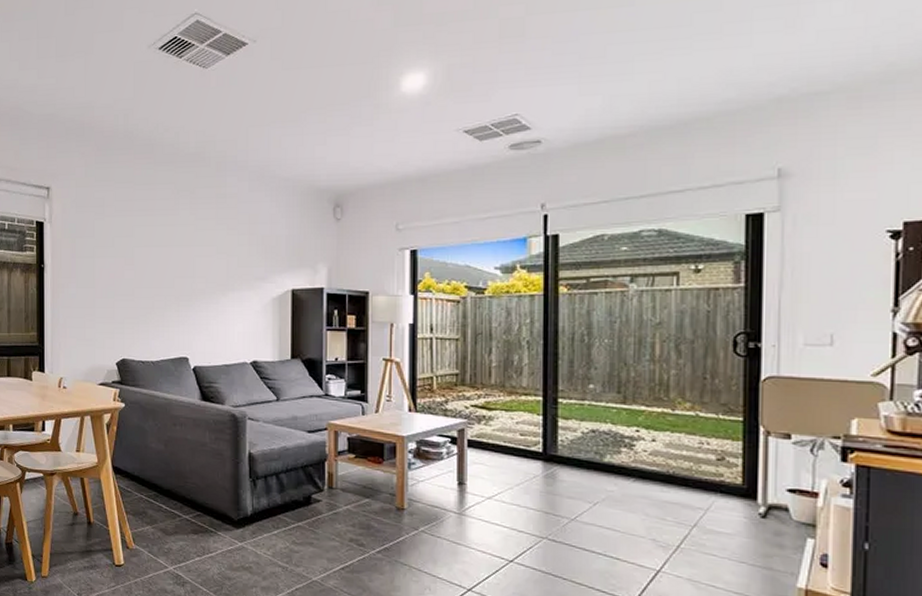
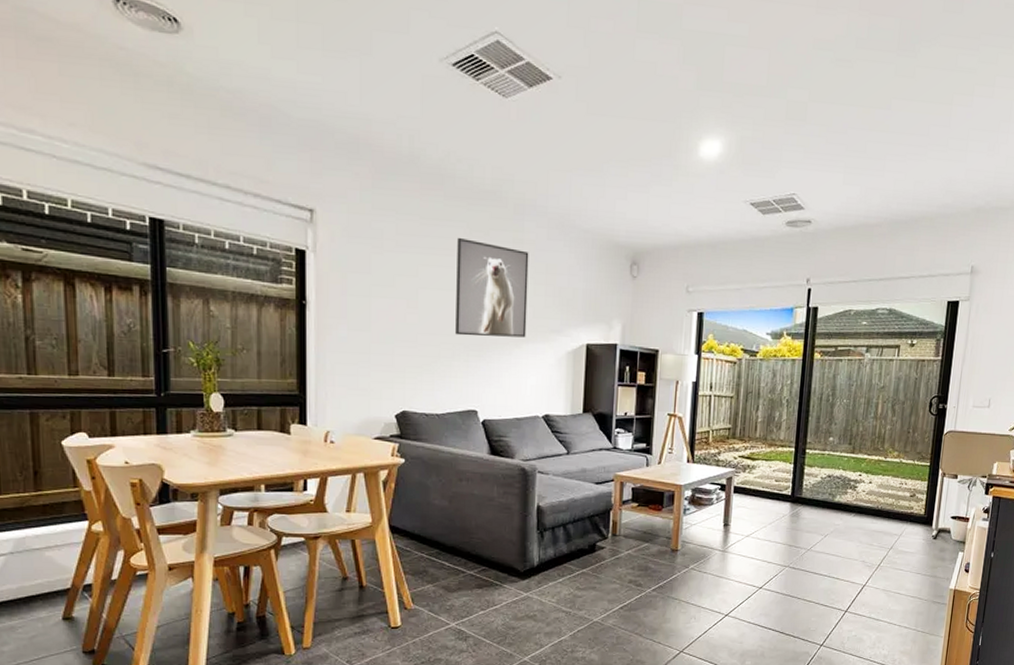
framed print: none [167,198,232,287] -> present [455,237,529,338]

